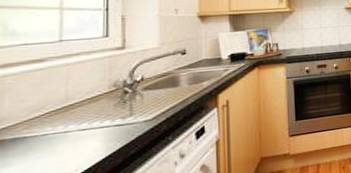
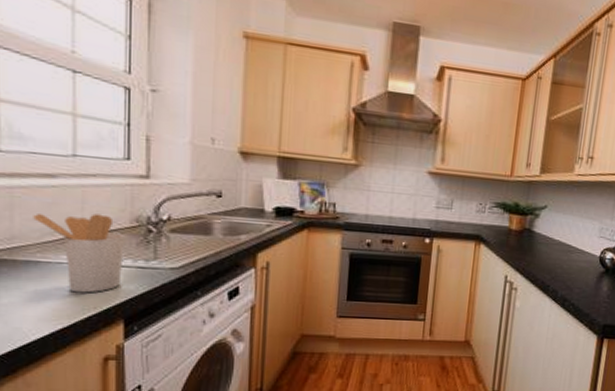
utensil holder: none [22,85,104,160] -> present [33,214,124,293]

